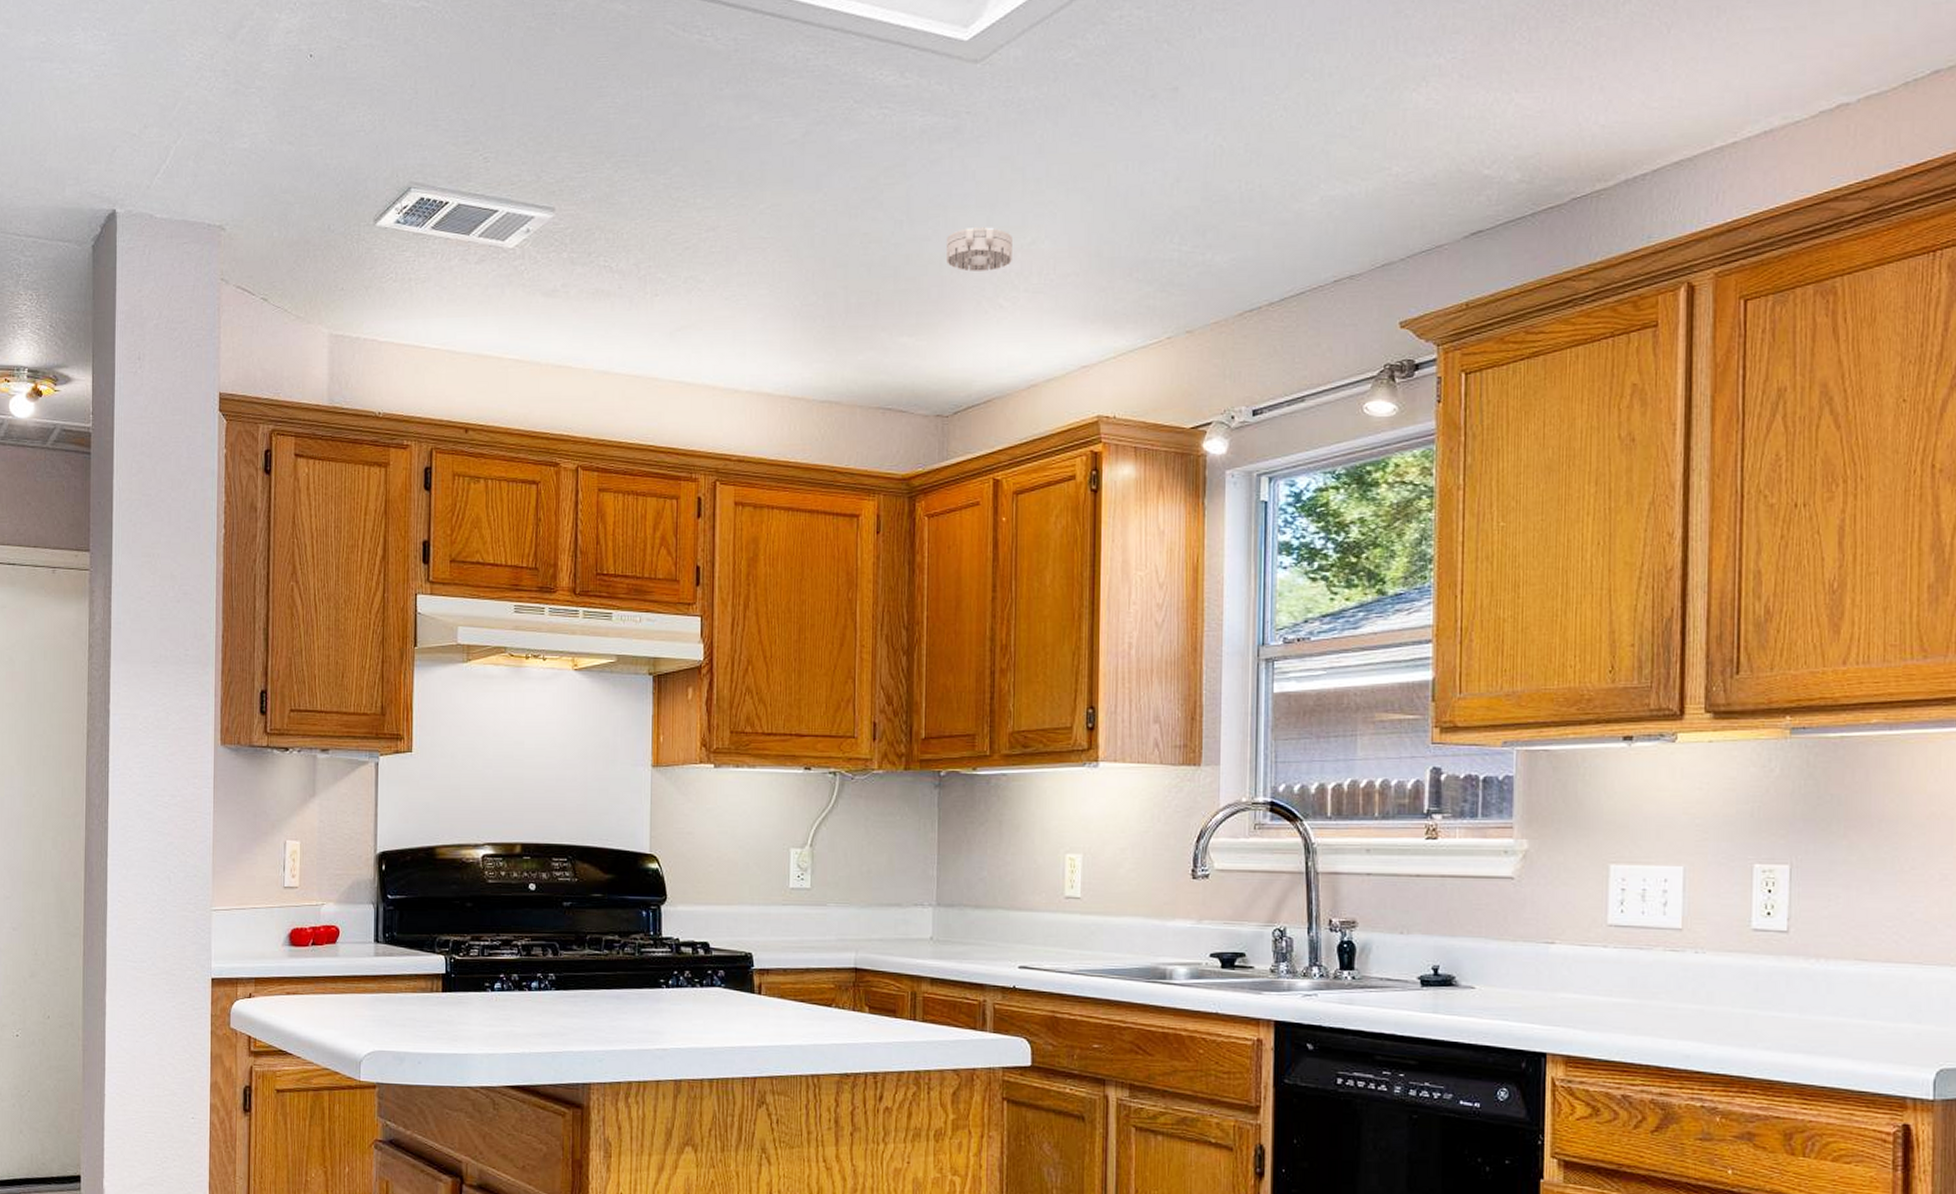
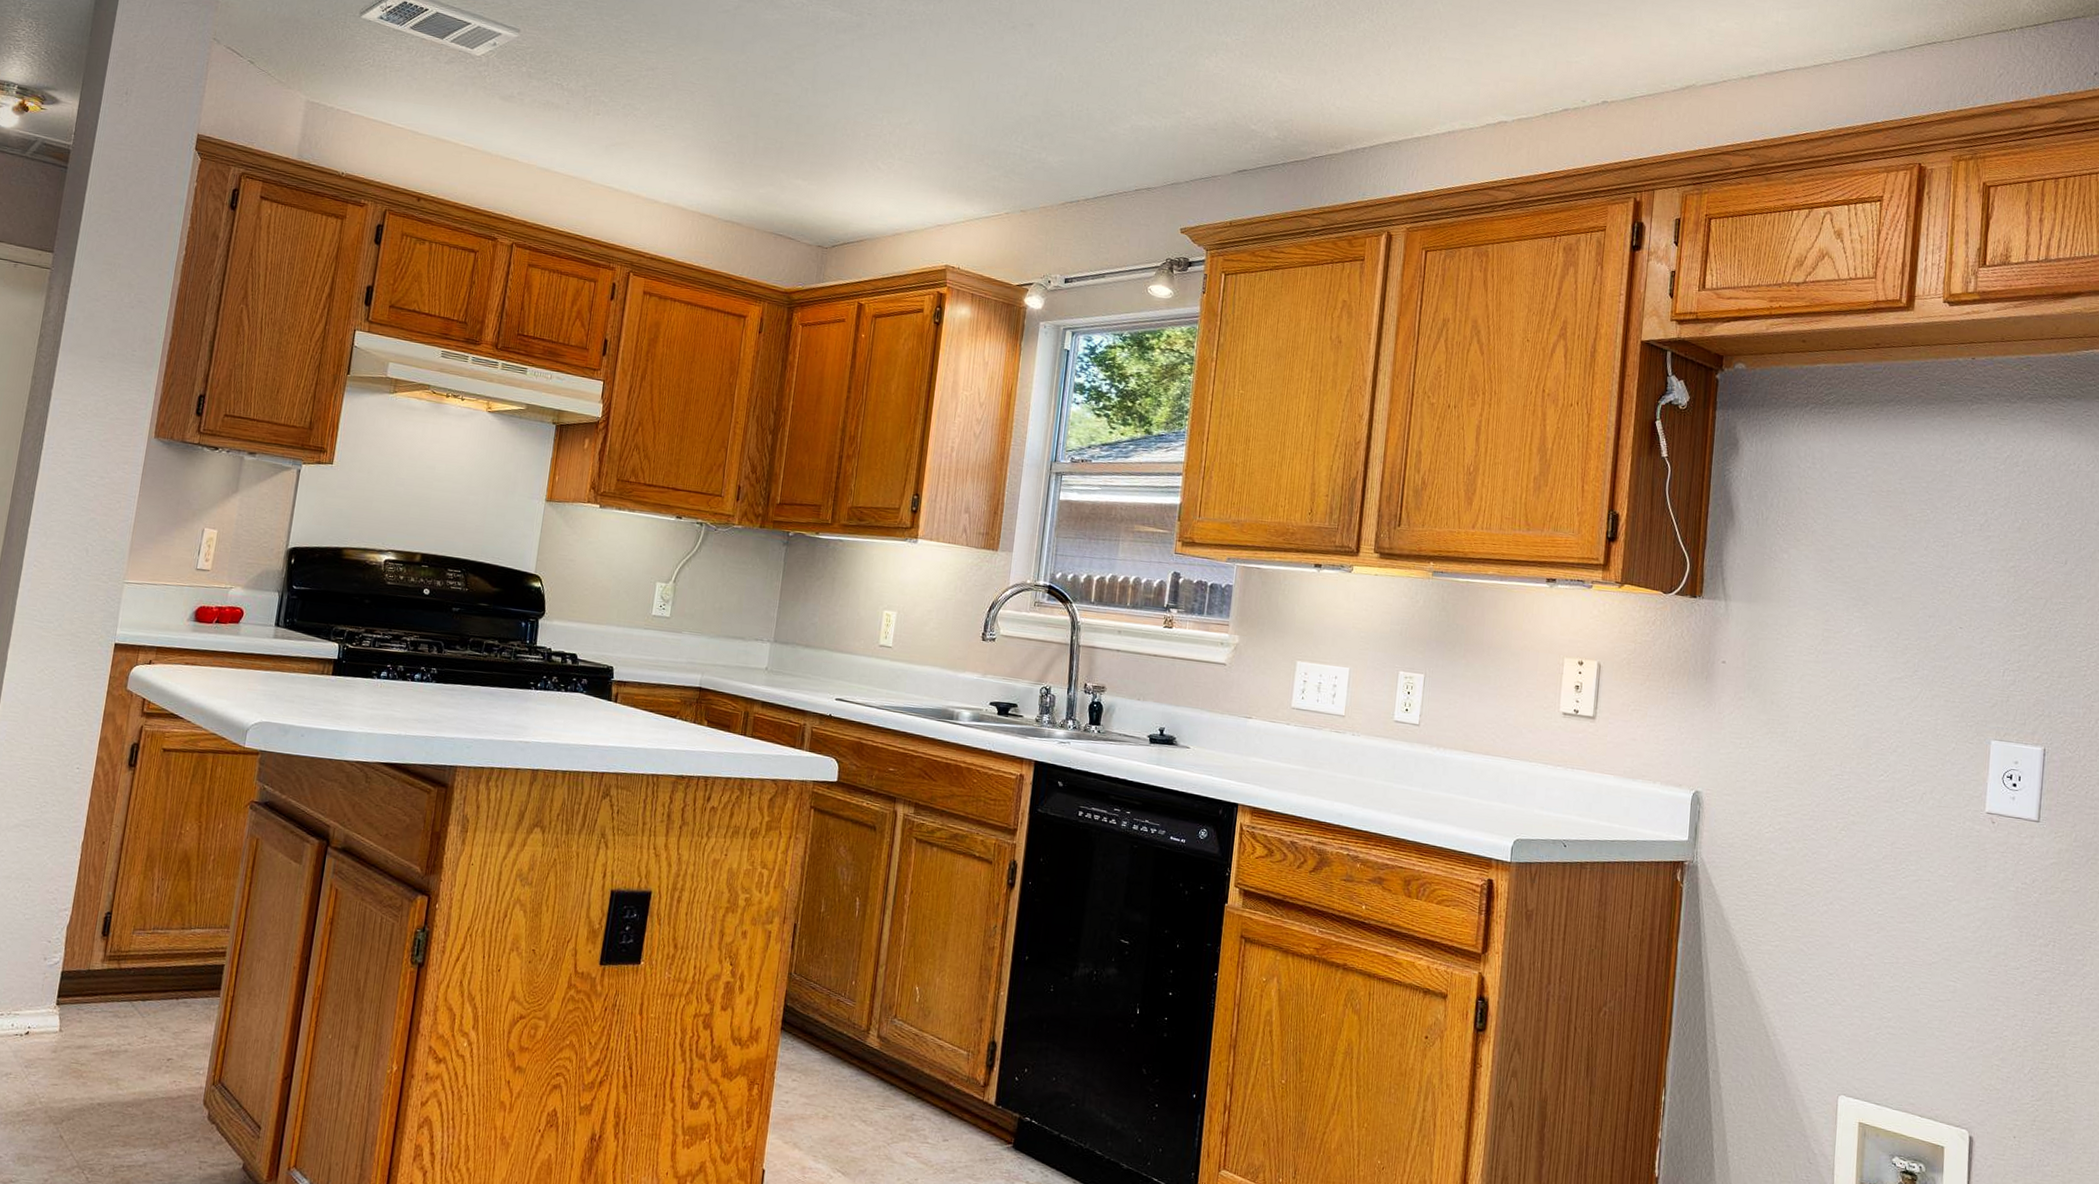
smoke detector: present [947,226,1012,272] -> none [840,103,894,139]

